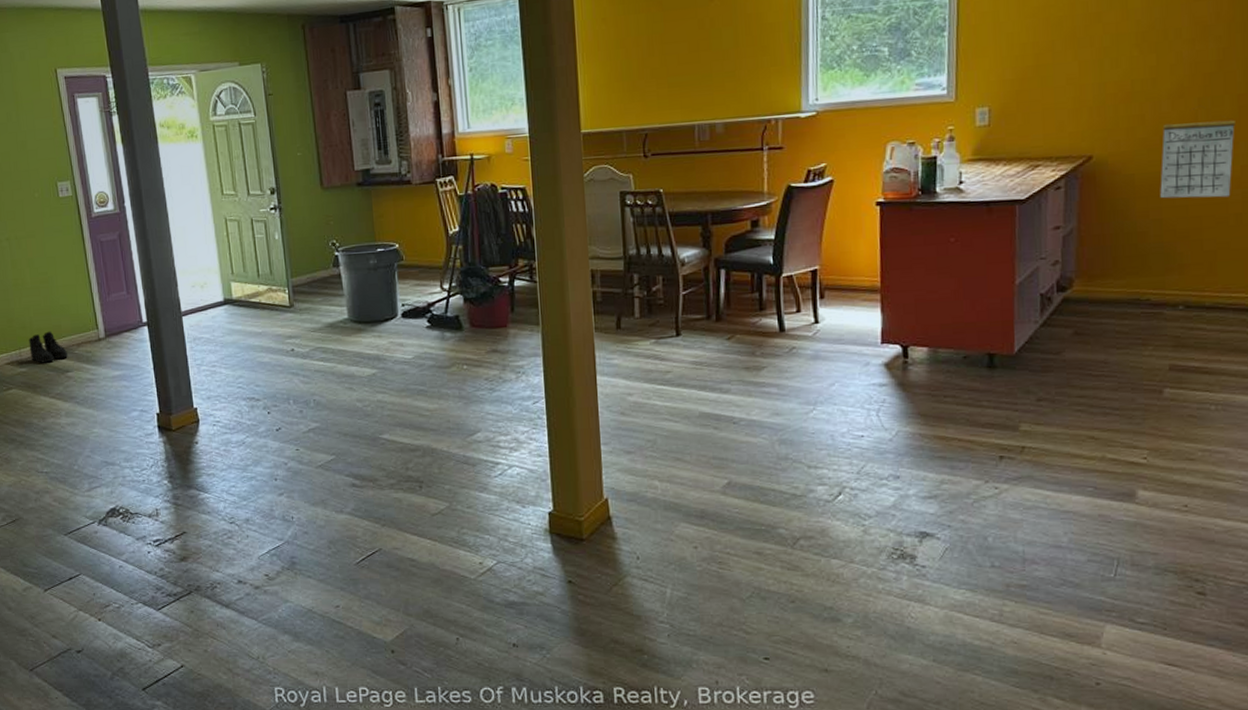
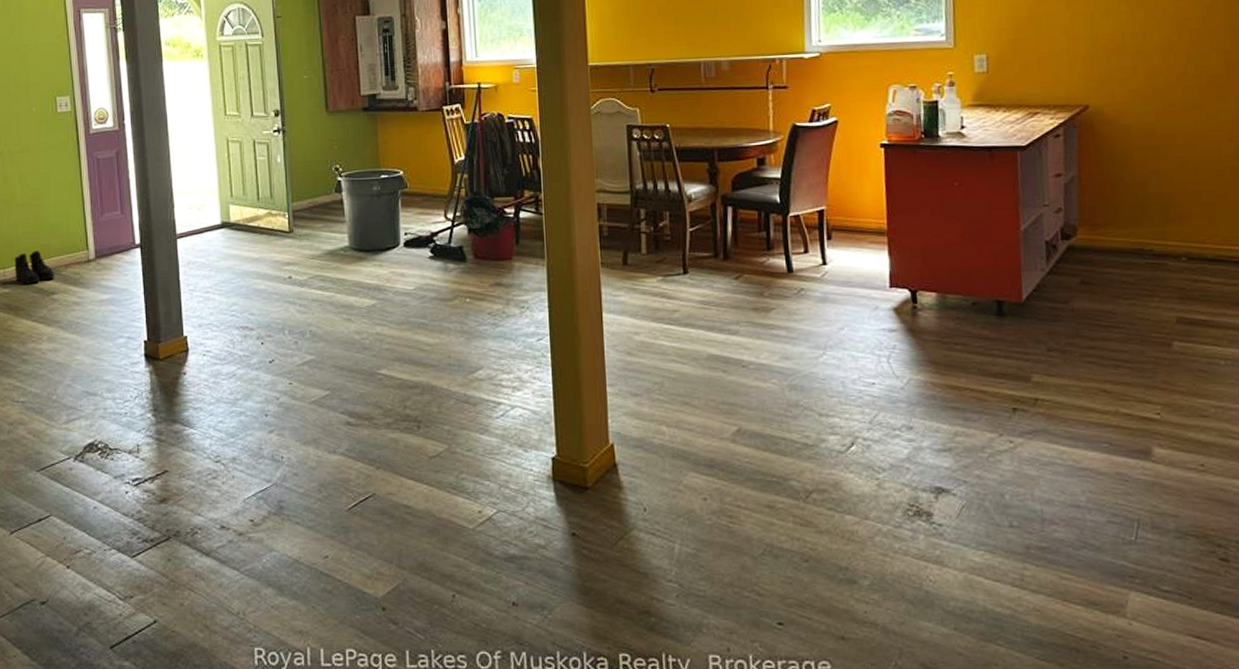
calendar: present [1160,106,1235,199] -> none [1154,60,1224,151]

